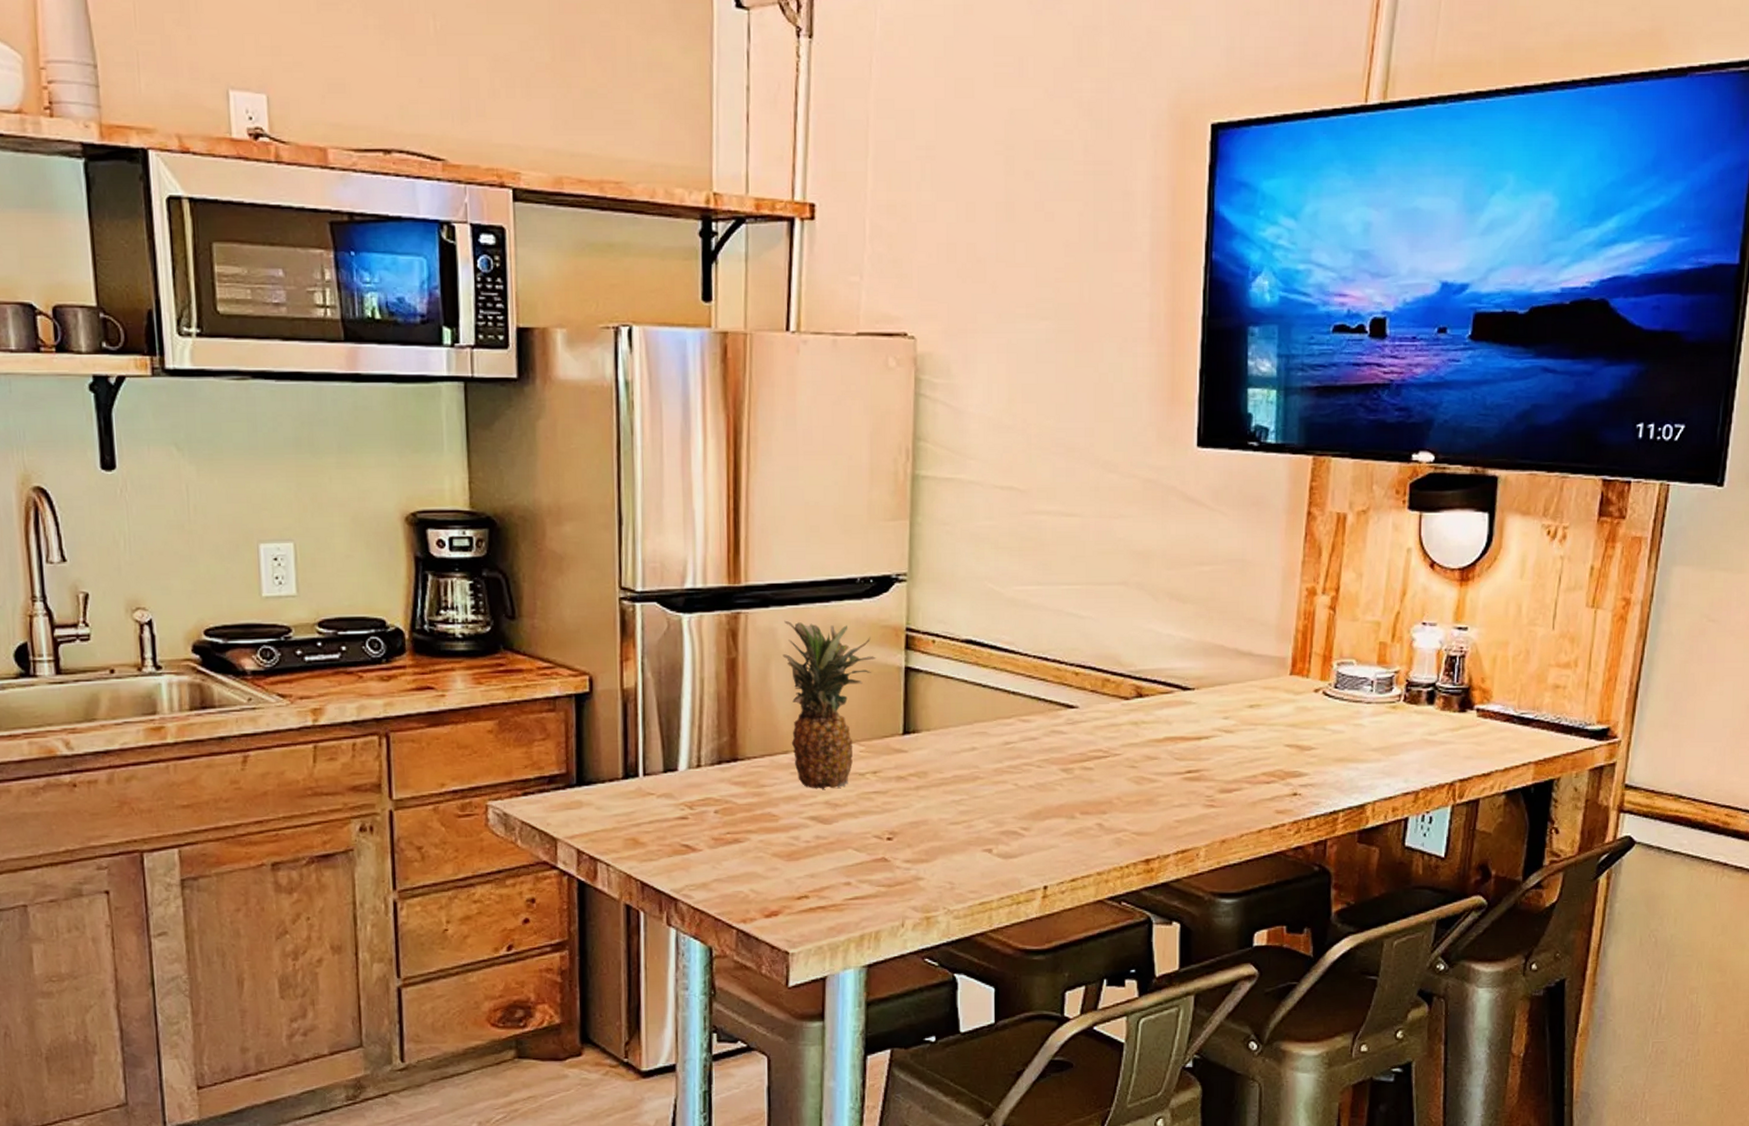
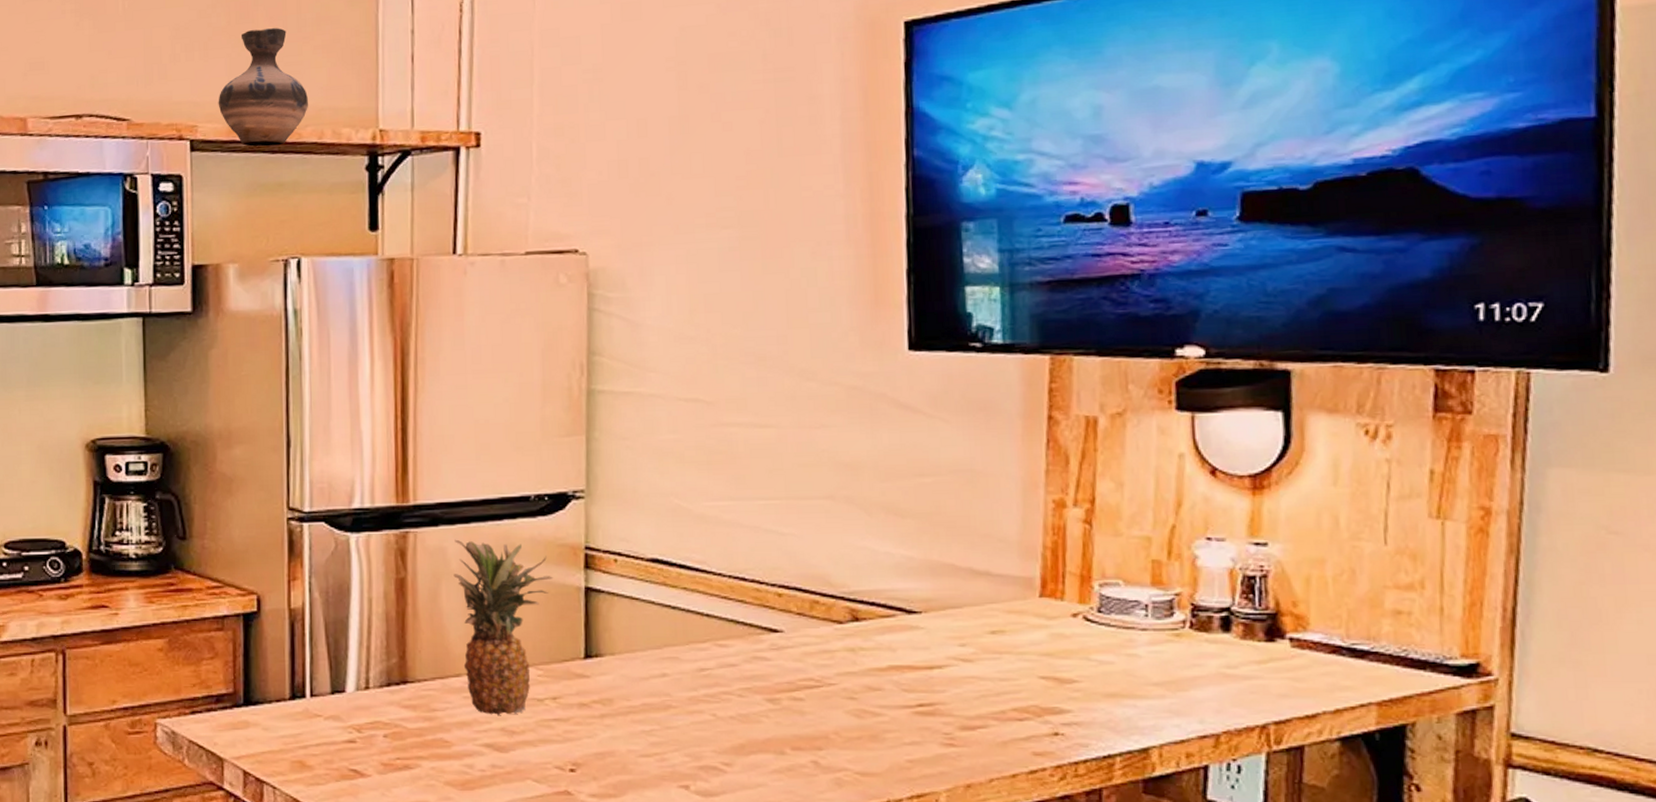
ceramic jug: none [542,70,639,202] -> present [218,28,308,147]

